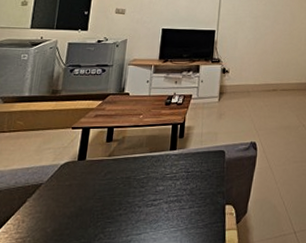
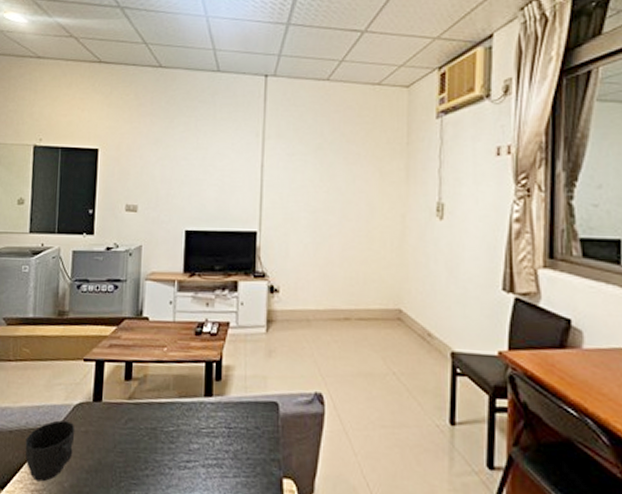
cup: none [12,178,61,230] -> present [25,420,75,482]

